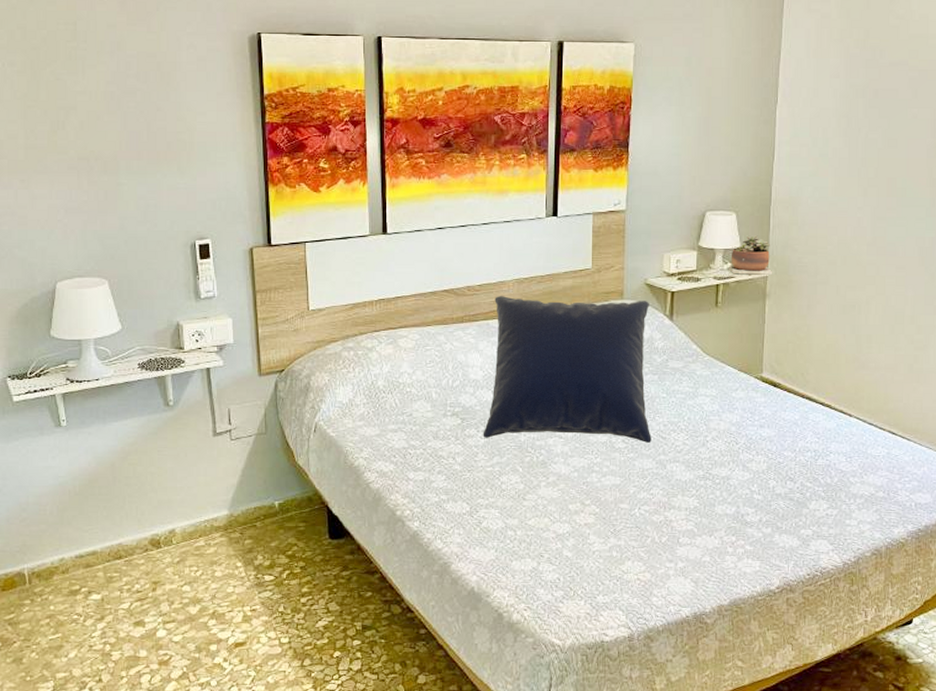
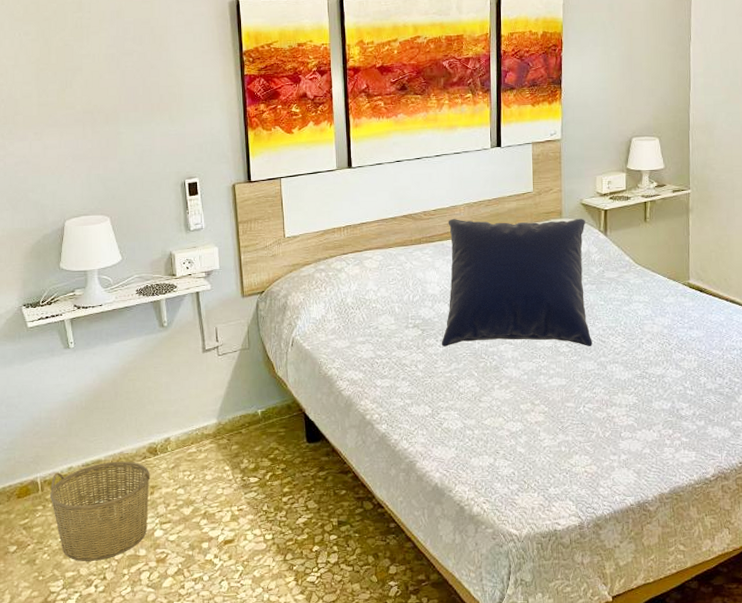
basket: none [38,553,153,661] -> present [49,461,151,561]
succulent plant: present [729,235,772,275] -> none [655,157,694,193]

